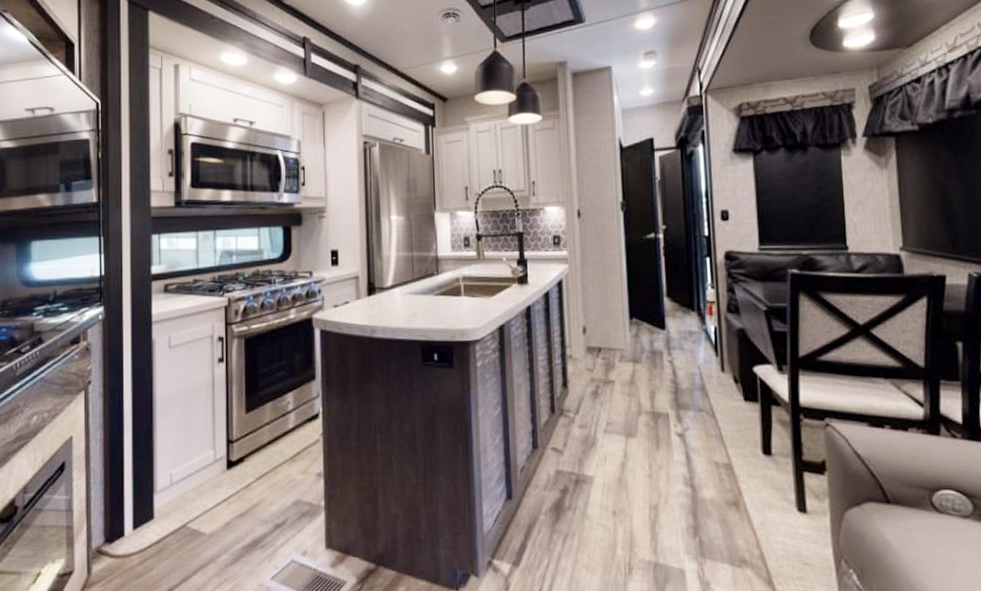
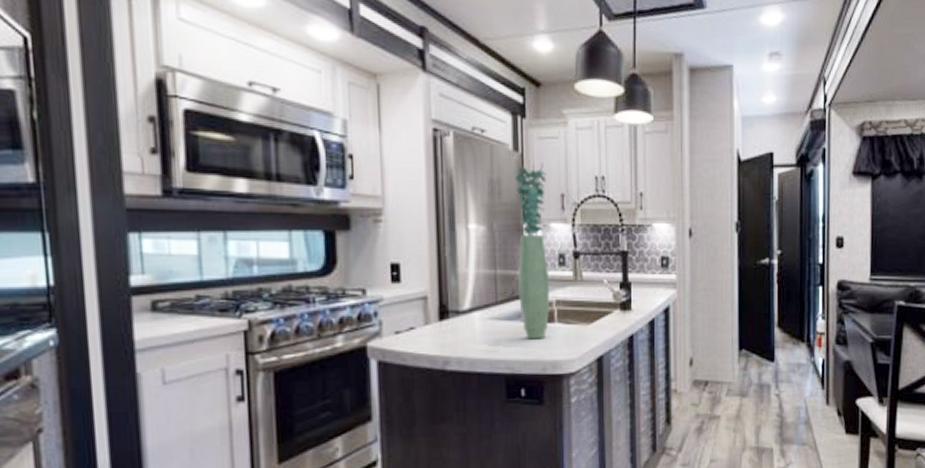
vase: none [426,162,458,311] -> present [513,160,550,340]

